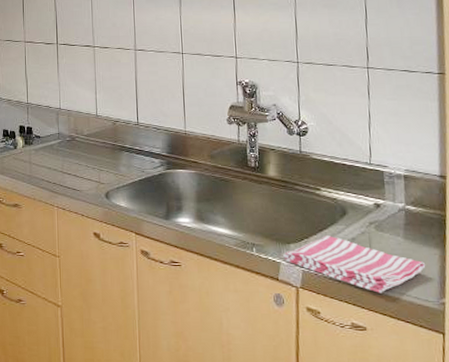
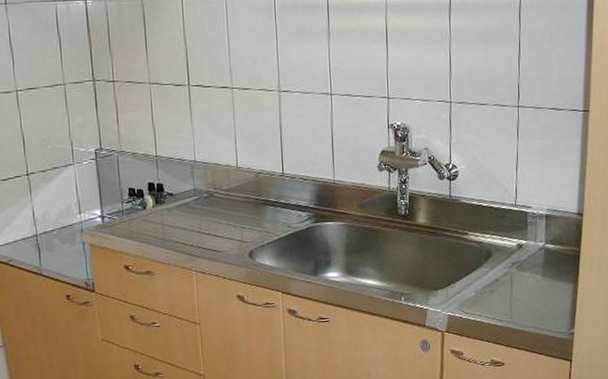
dish towel: present [283,234,426,293] -> none [430,278,560,330]

